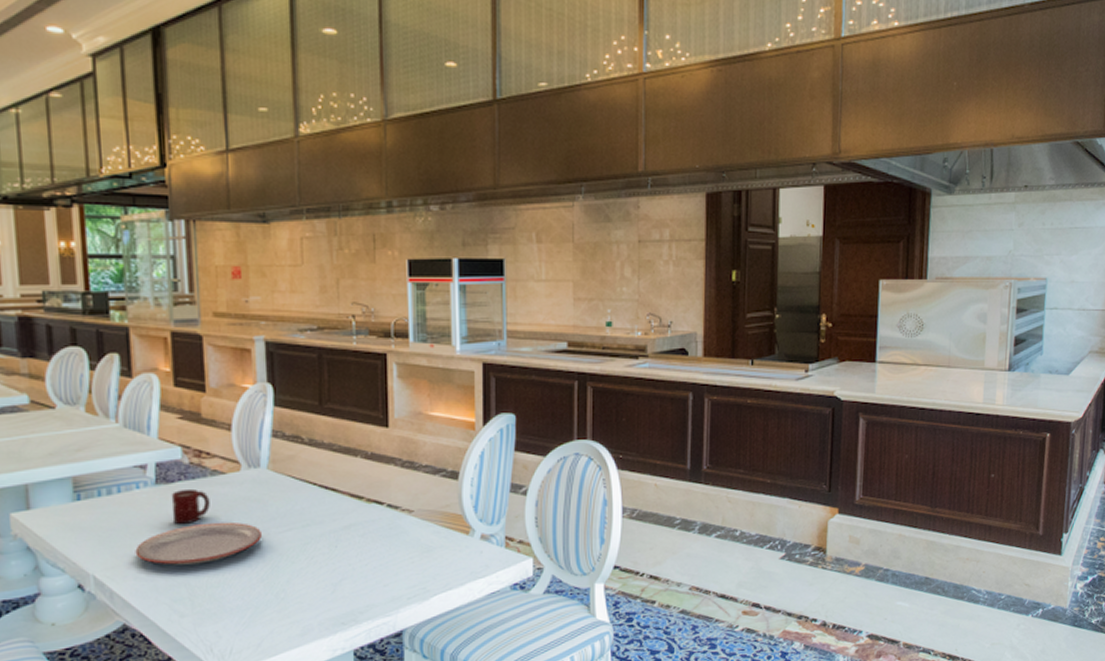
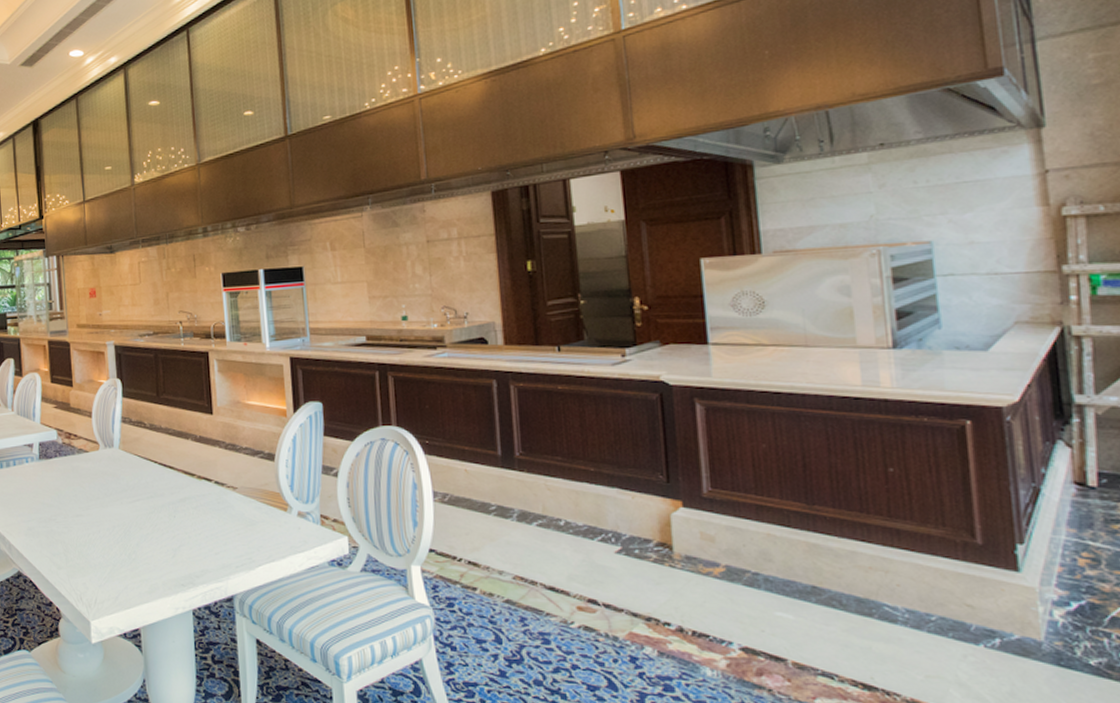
plate: present [135,522,262,565] -> none [26,491,116,525]
cup: present [171,488,210,524] -> none [50,463,78,492]

